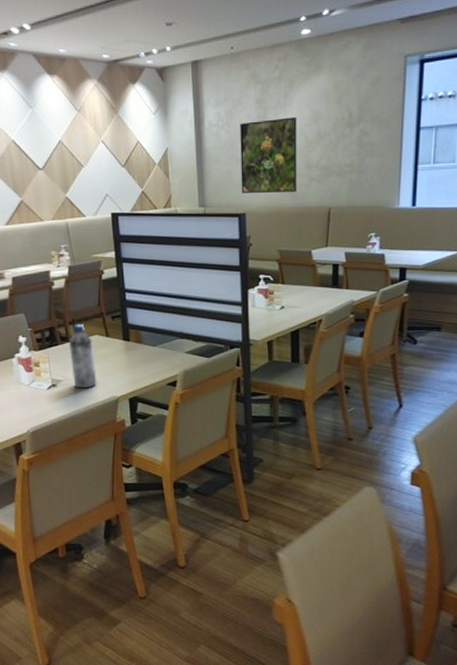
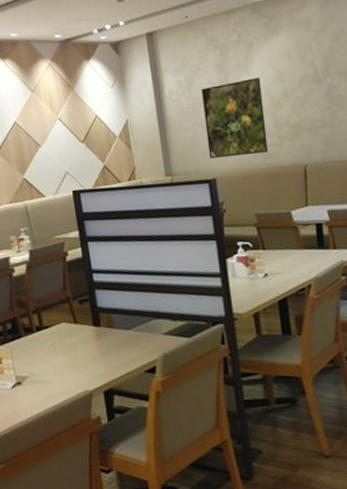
water bottle: present [68,324,97,389] -> none [33,312,67,385]

